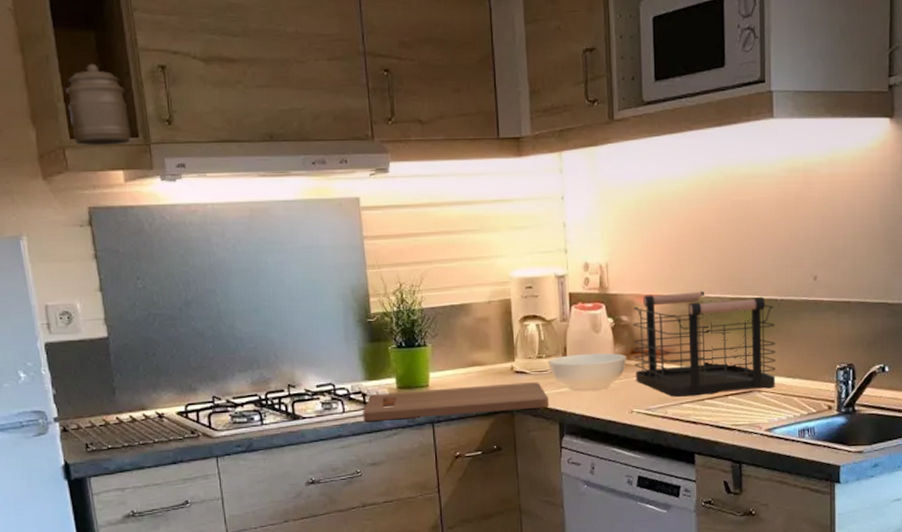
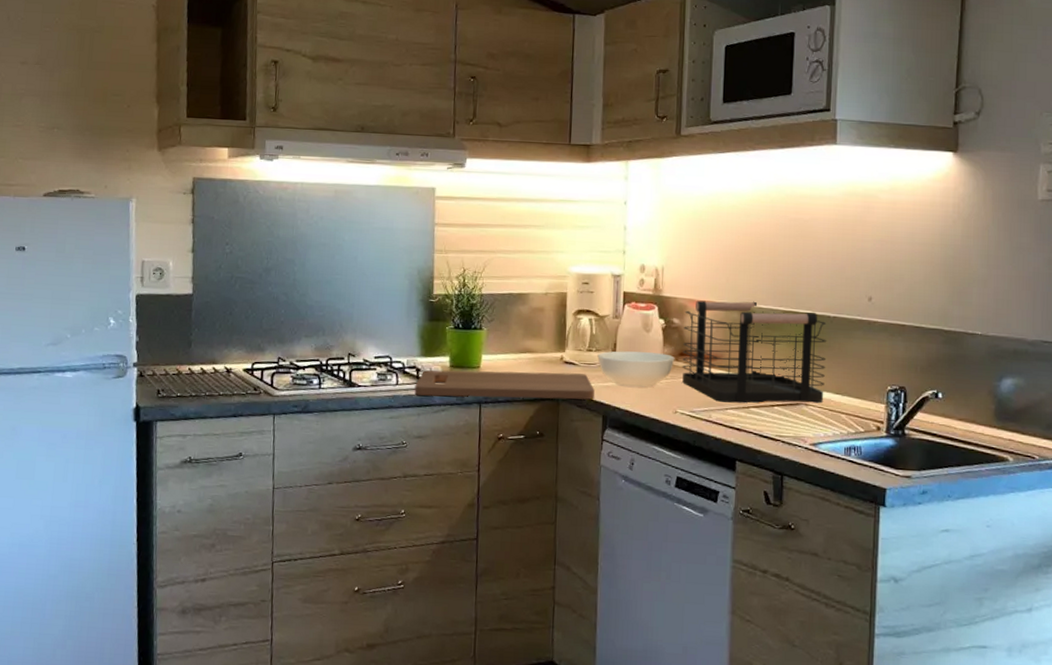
jar: present [66,63,132,146] -> none [189,55,241,126]

